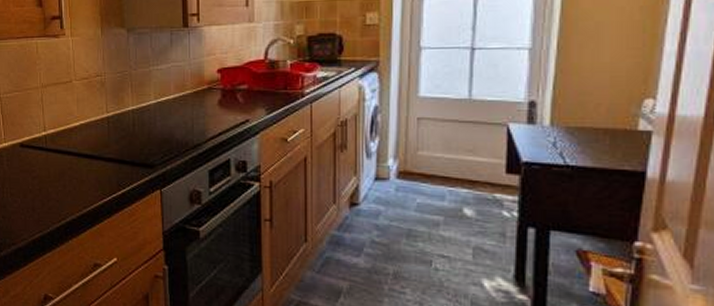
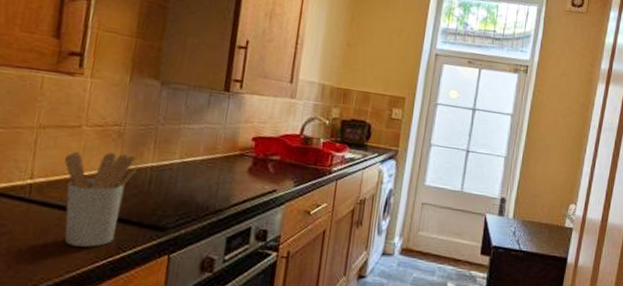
utensil holder: none [64,101,122,186] -> present [64,152,138,247]

